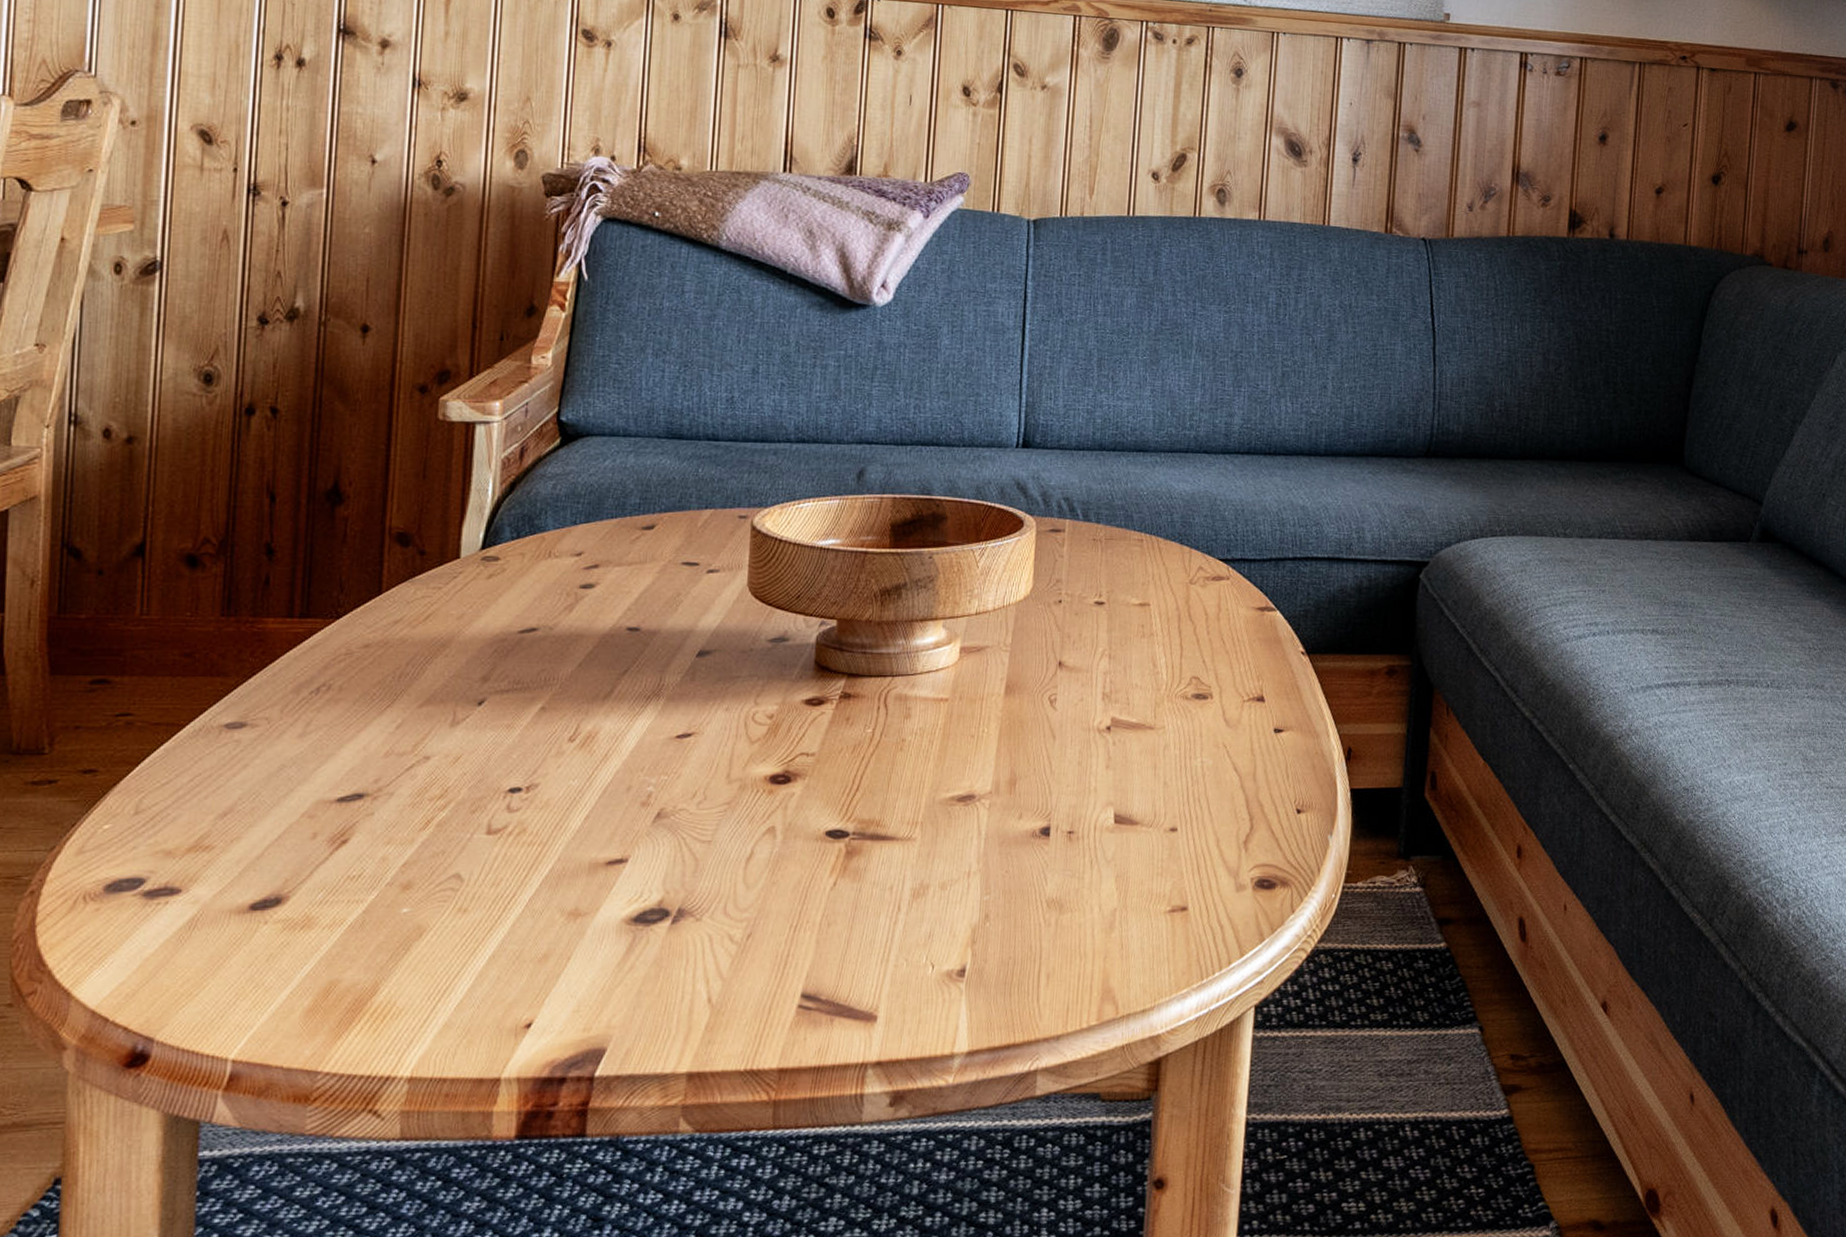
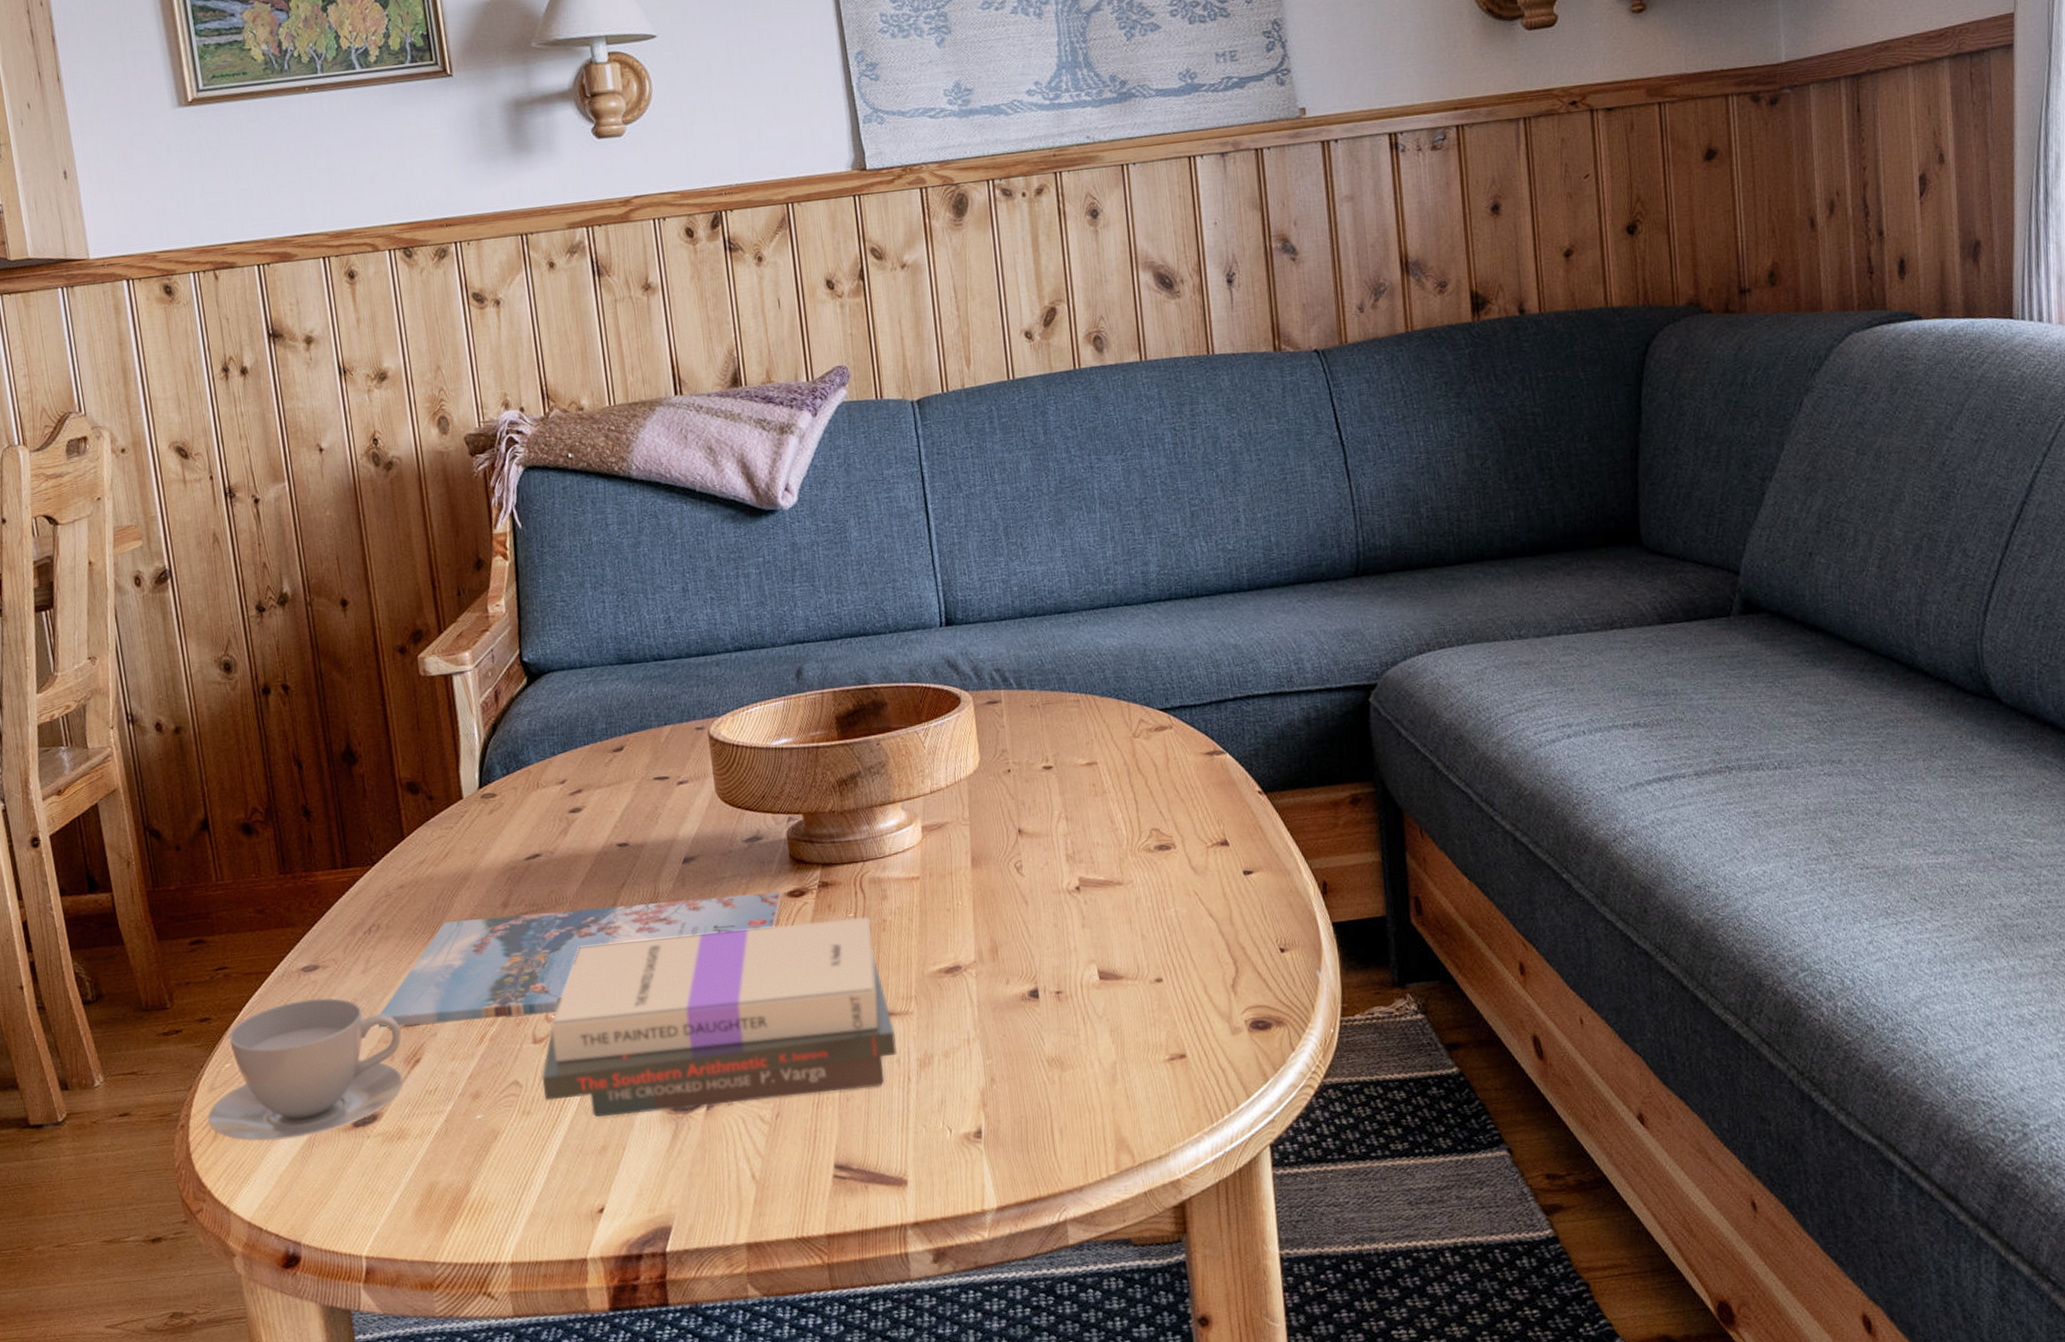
teacup: none [66,761,331,918] -> present [207,998,404,1141]
magazine: none [305,690,797,803] -> present [378,892,781,1028]
books: none [487,733,893,922] -> present [541,916,897,1117]

